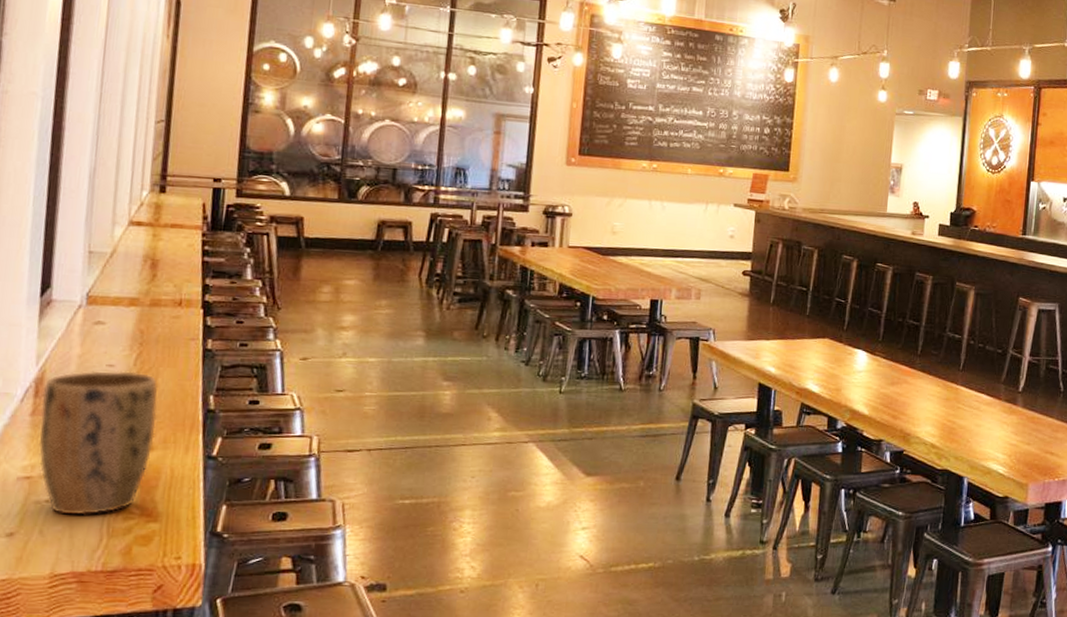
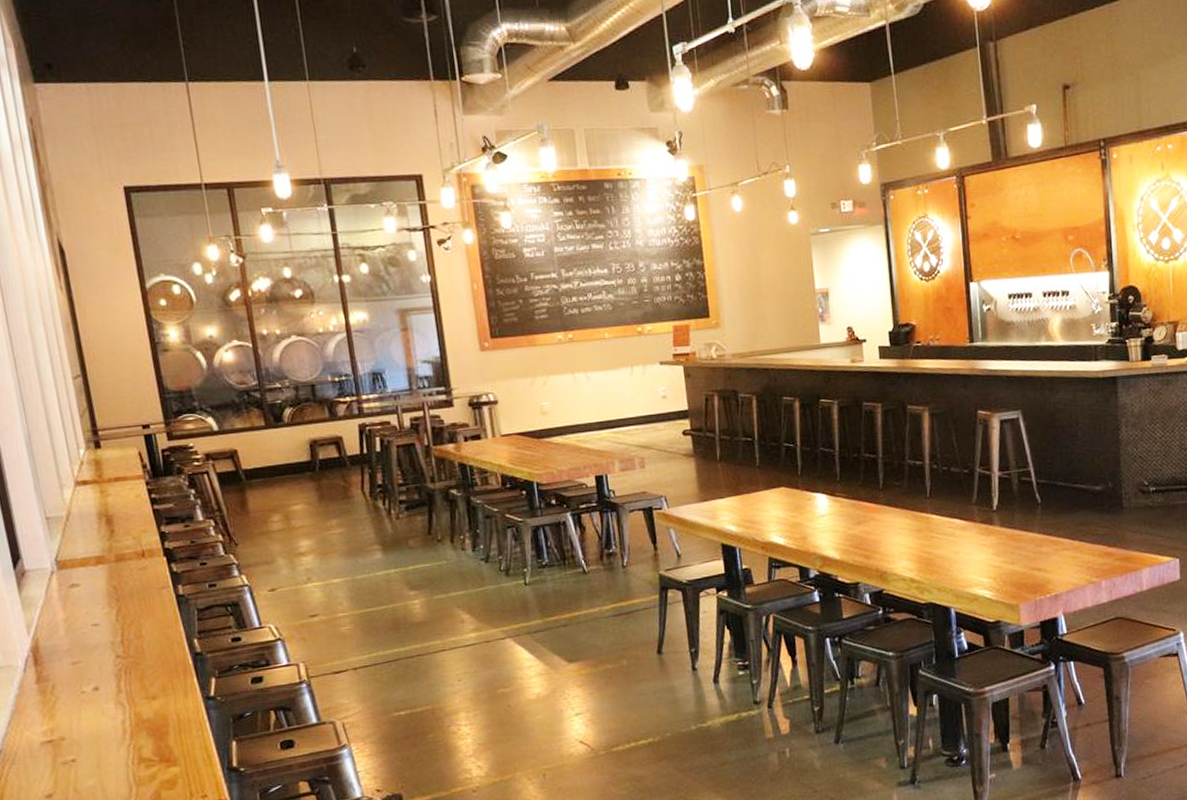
plant pot: present [38,370,159,515] -> none [40,627,155,772]

